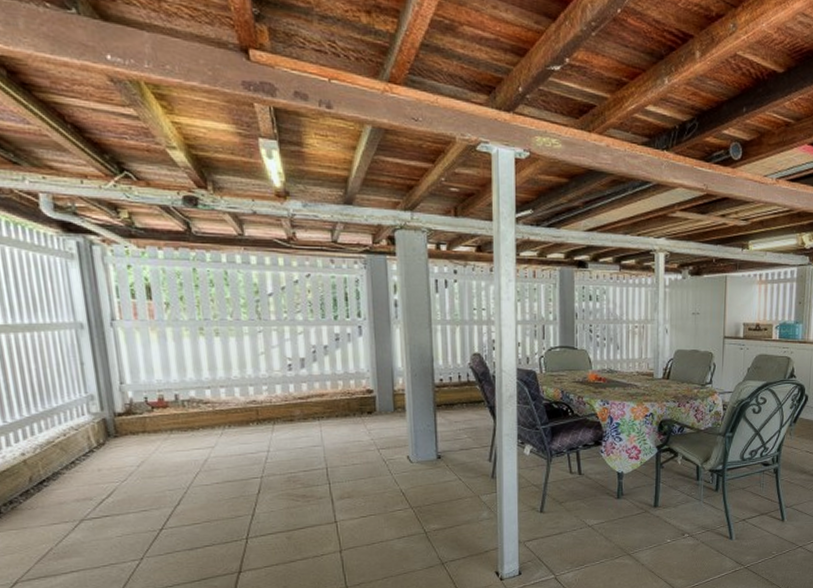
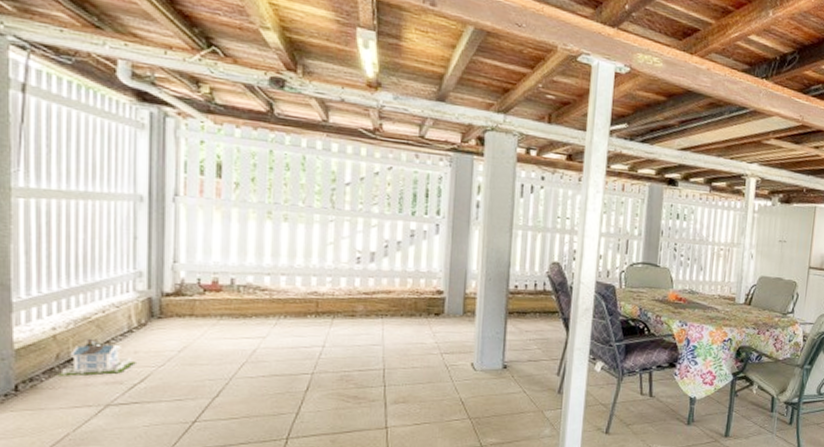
toy house: none [33,460,101,497] -> present [58,338,136,377]

